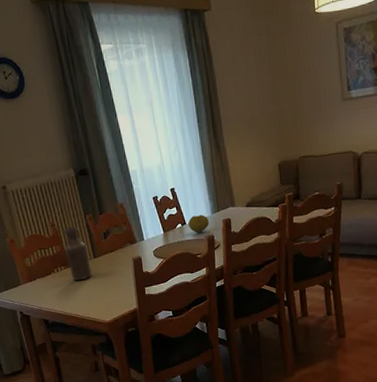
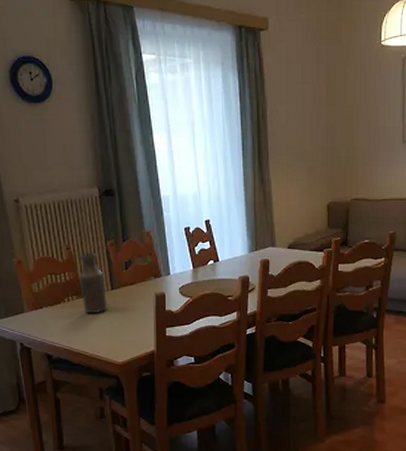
fruit: present [188,215,210,233] -> none [221,253,246,273]

